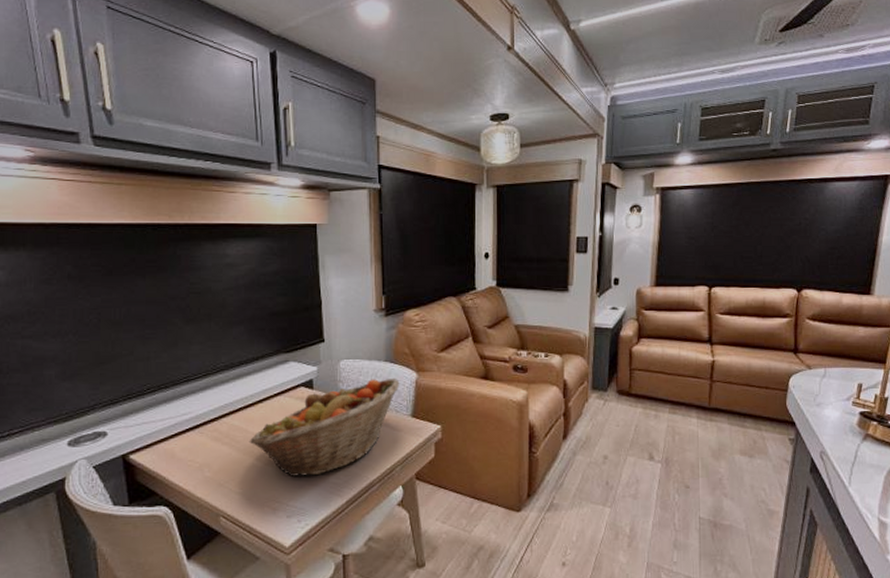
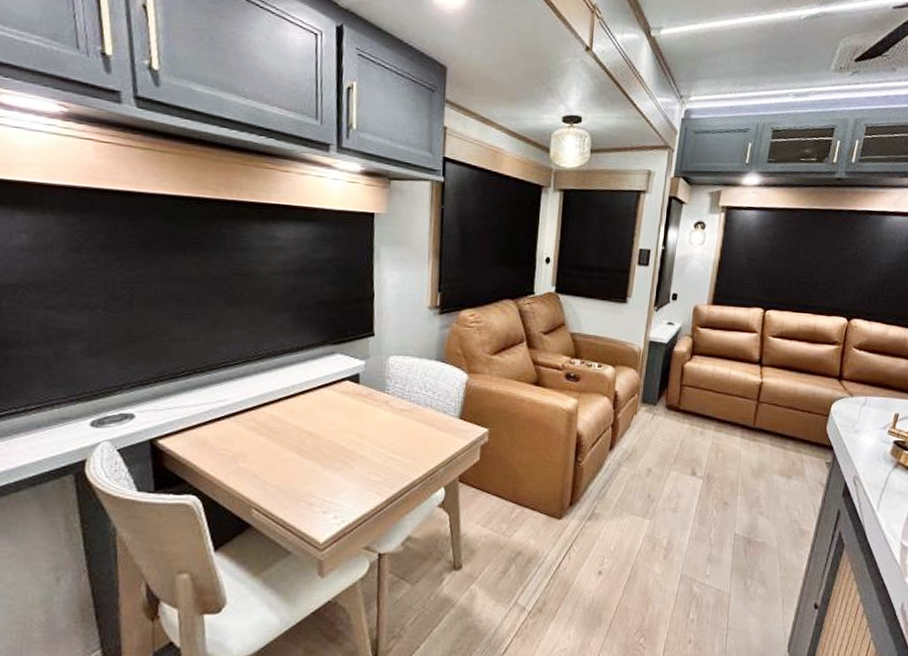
fruit basket: present [249,379,400,478] -> none [287,377,450,473]

